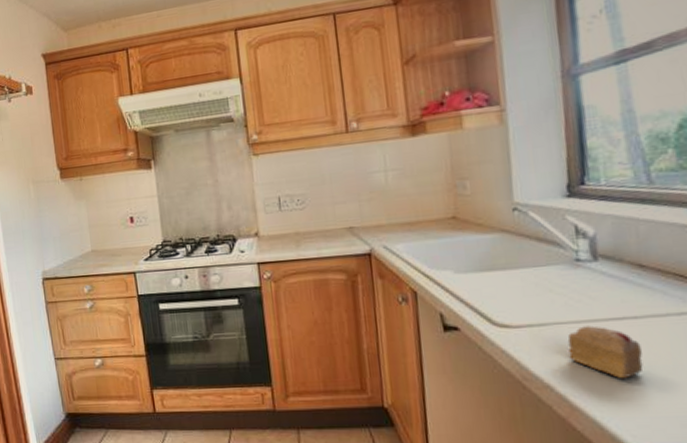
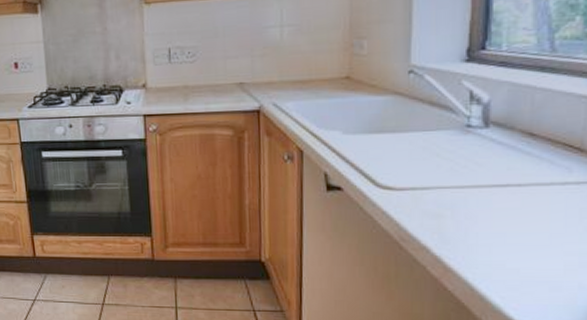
cake slice: present [567,326,643,379] -> none [449,191,521,244]

